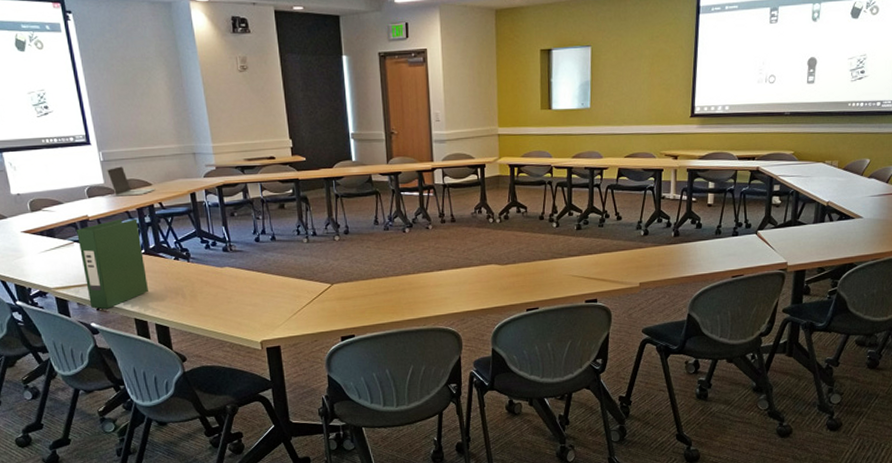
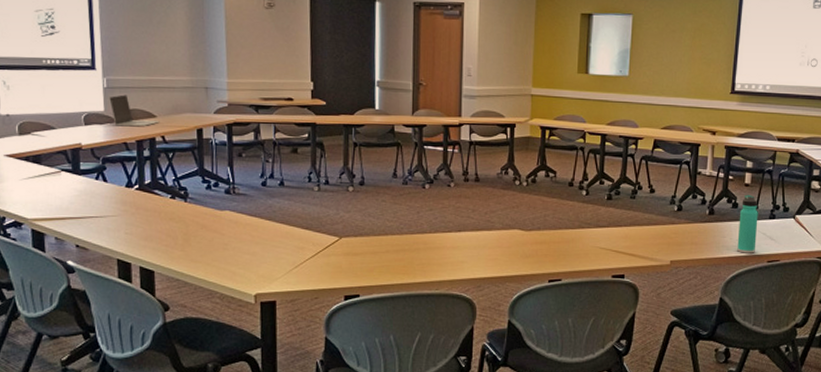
binder: present [76,218,148,309] -> none [66,150,137,246]
thermos bottle: none [702,214,722,271] -> present [737,194,758,253]

